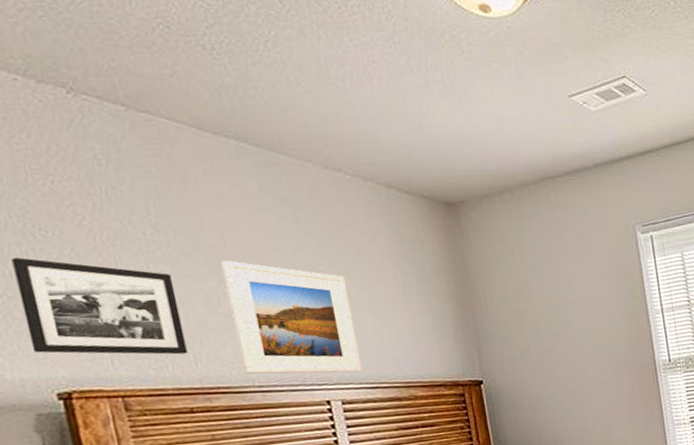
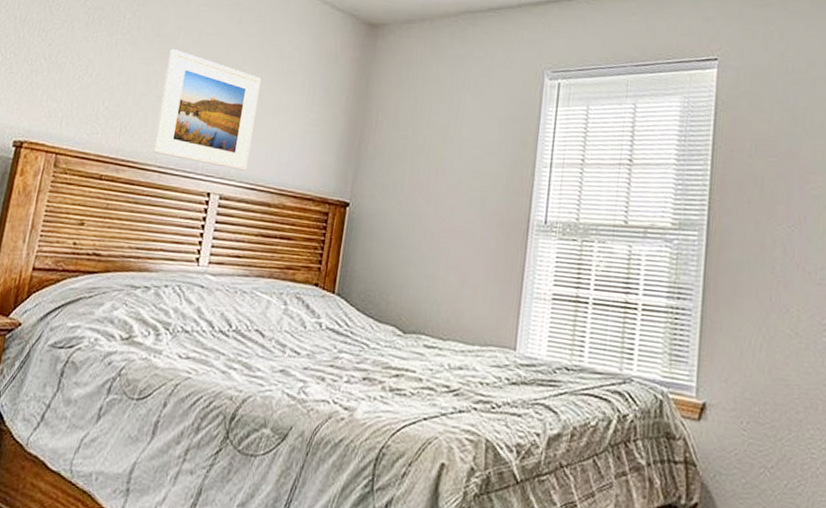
picture frame: present [11,257,188,355] -> none [12,24,131,126]

